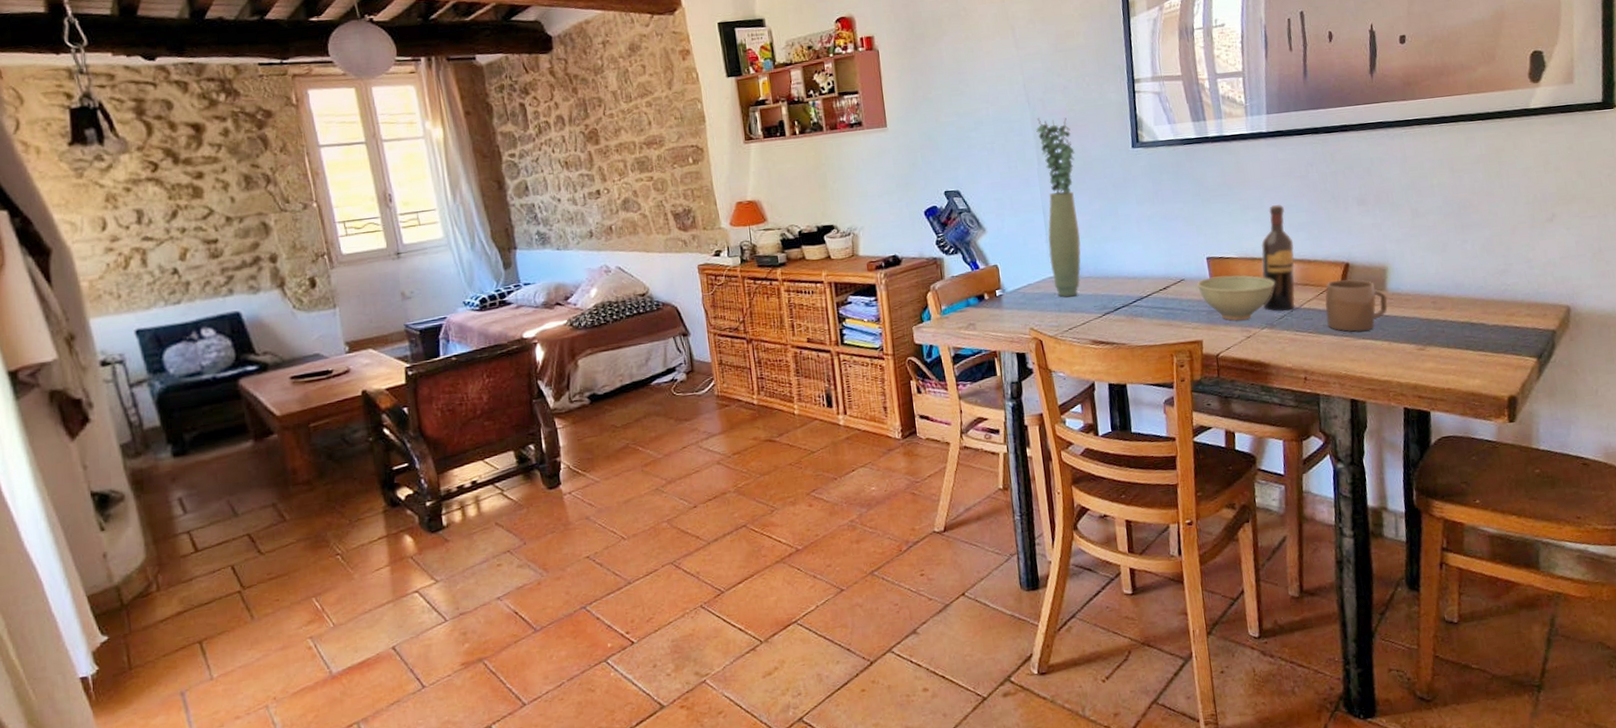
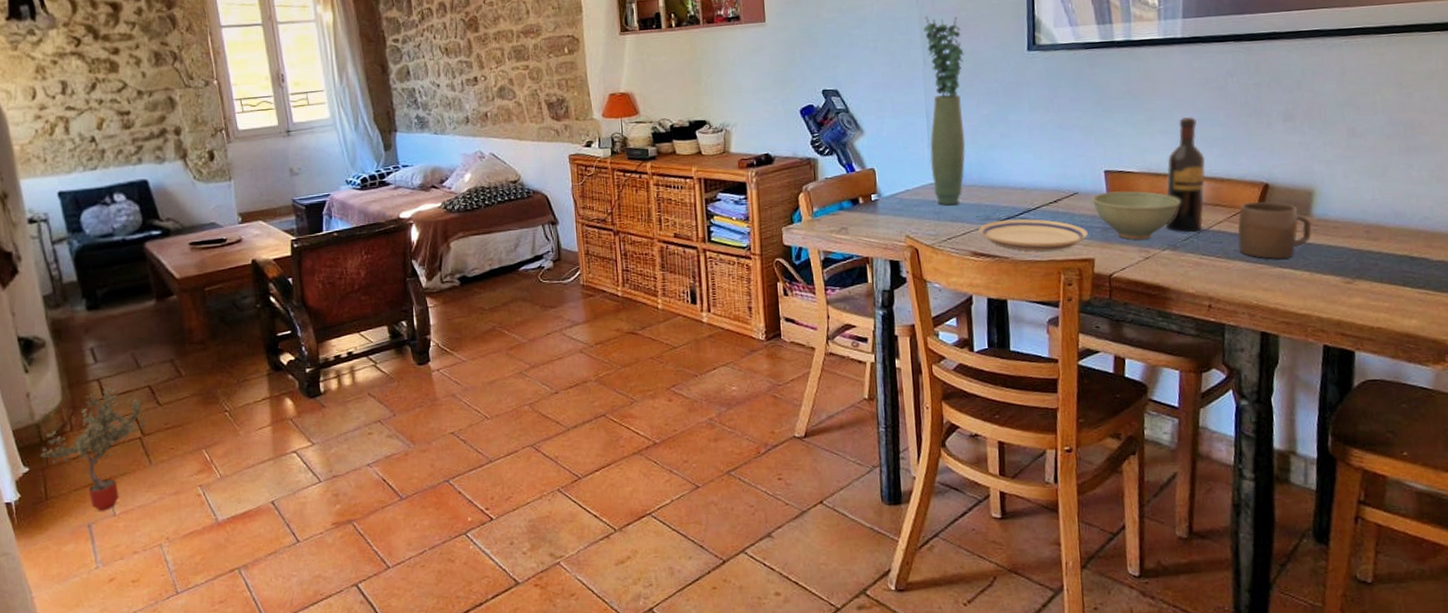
potted tree: none [120,538,248,675] -> present [39,386,148,510]
plate: none [1096,306,1195,337] -> present [978,218,1088,251]

